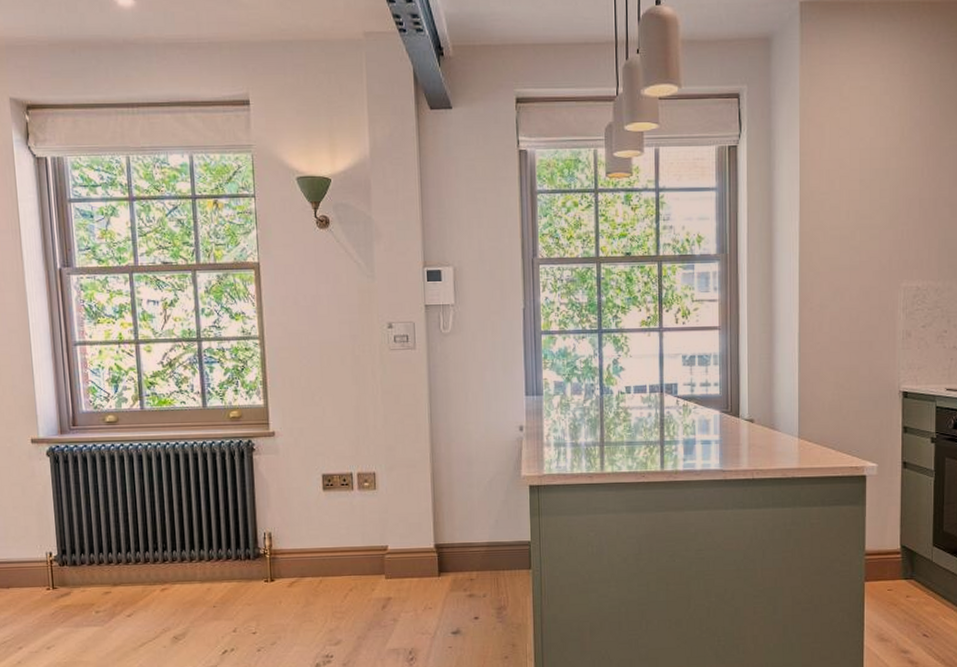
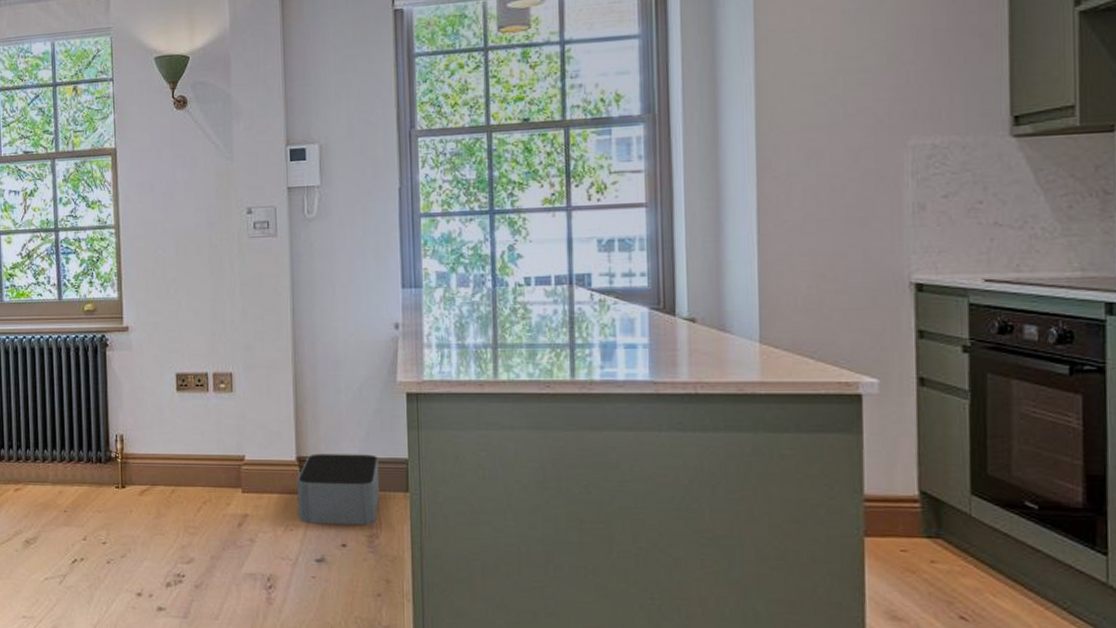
storage bin: none [435,539,507,601] -> present [297,453,380,525]

